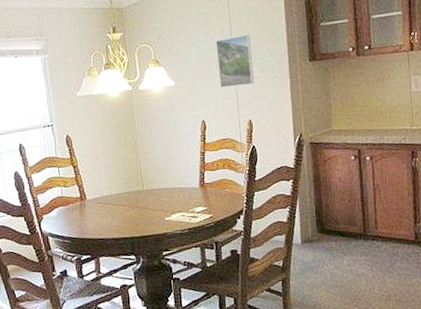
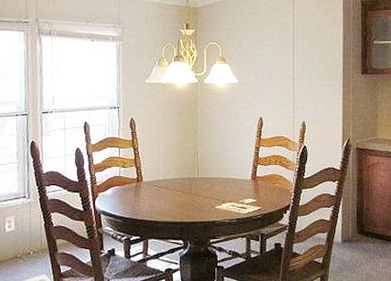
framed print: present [215,34,255,88] -> none [279,44,311,90]

